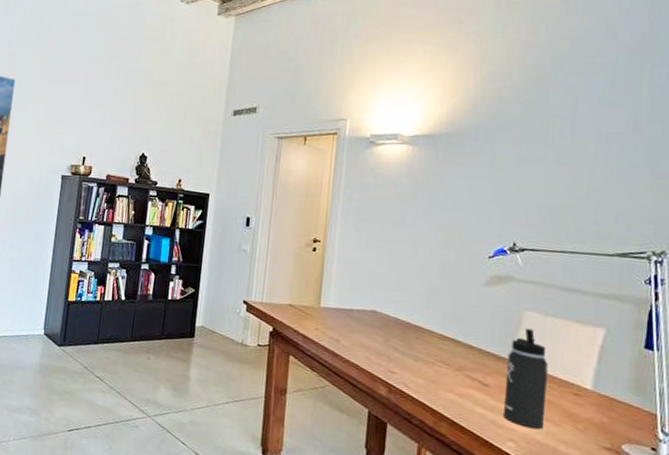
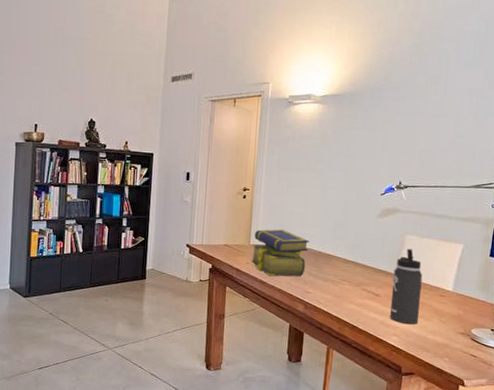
stack of books: none [320,289,395,351] -> present [250,229,309,277]

